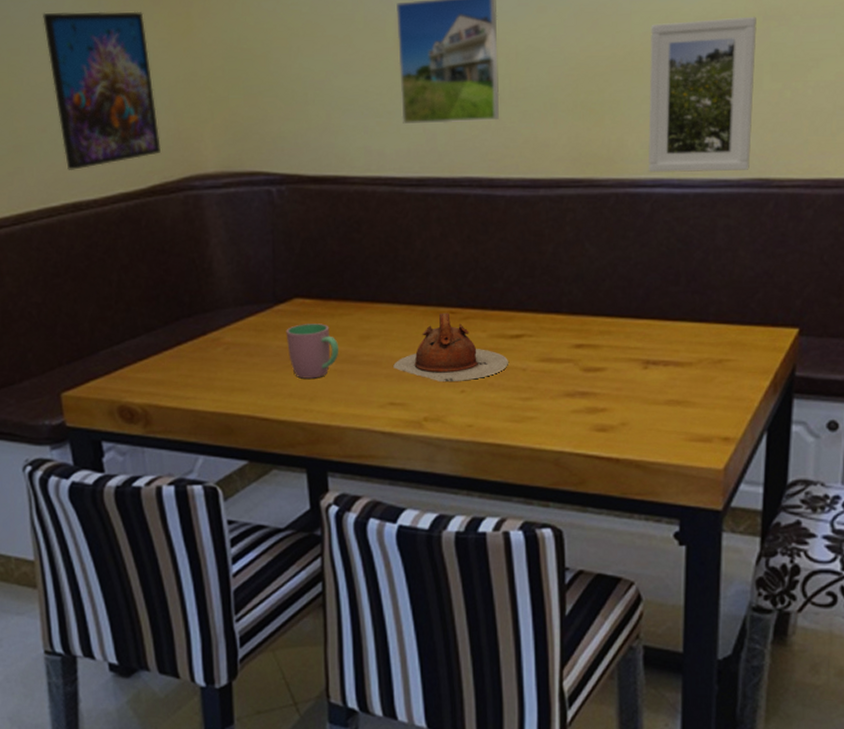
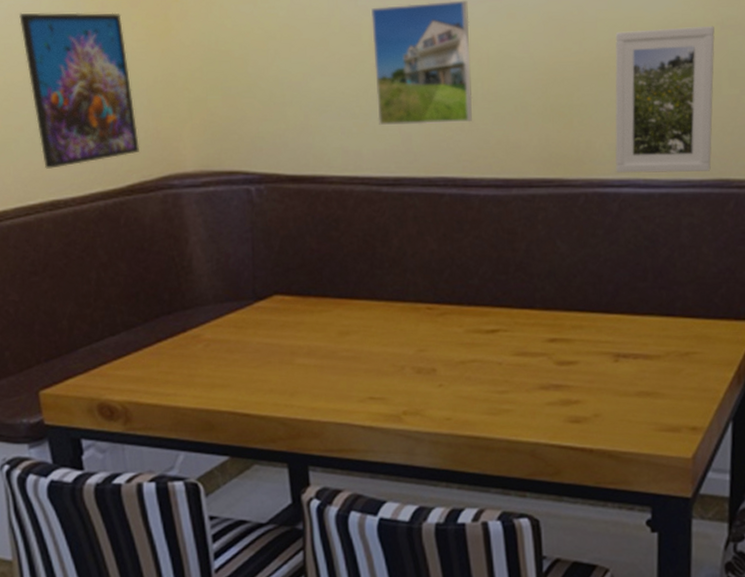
cup: present [286,323,339,379] -> none [266,320,319,374]
teapot: present [393,312,508,383] -> none [372,308,485,377]

